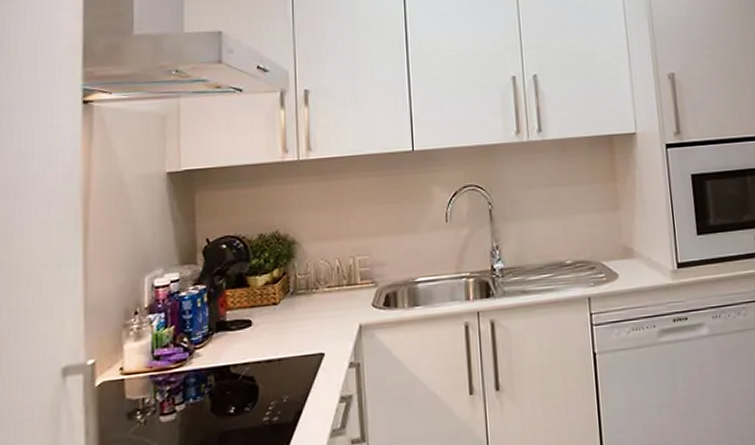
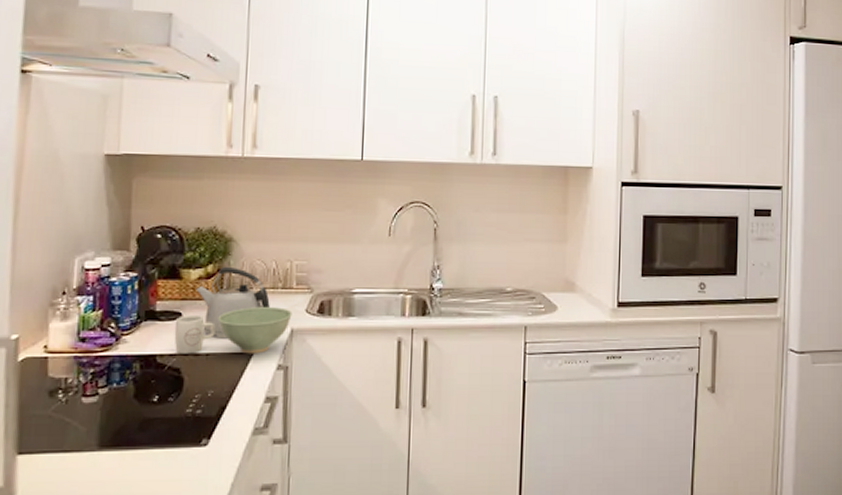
mug: none [245,320,286,362] -> present [174,314,216,354]
kettle: none [263,269,337,343] -> present [196,266,270,339]
bowl: none [287,304,359,356] -> present [217,307,292,354]

